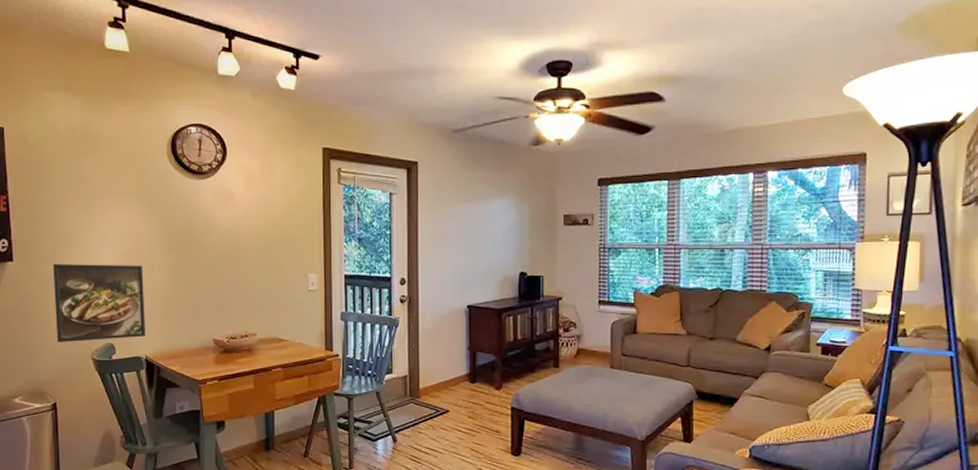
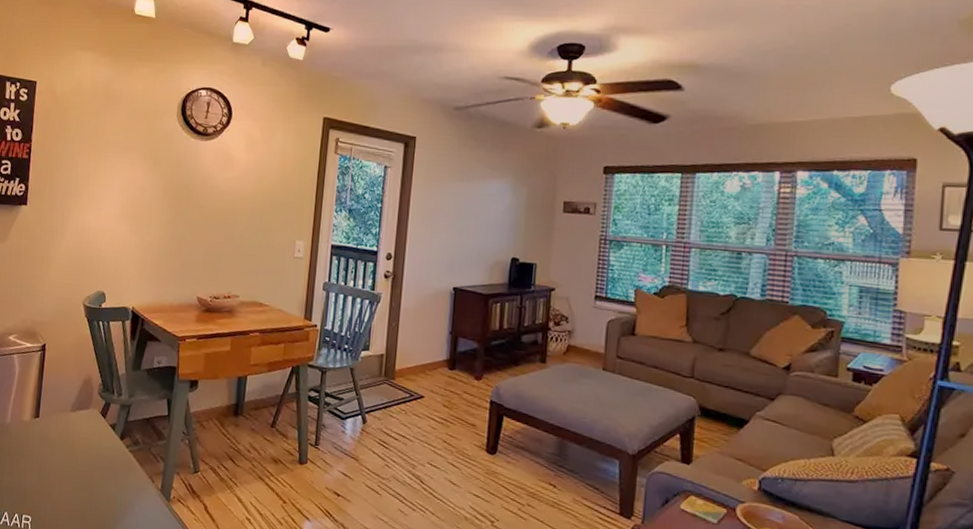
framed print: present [53,263,145,343] -> none [54,210,142,289]

